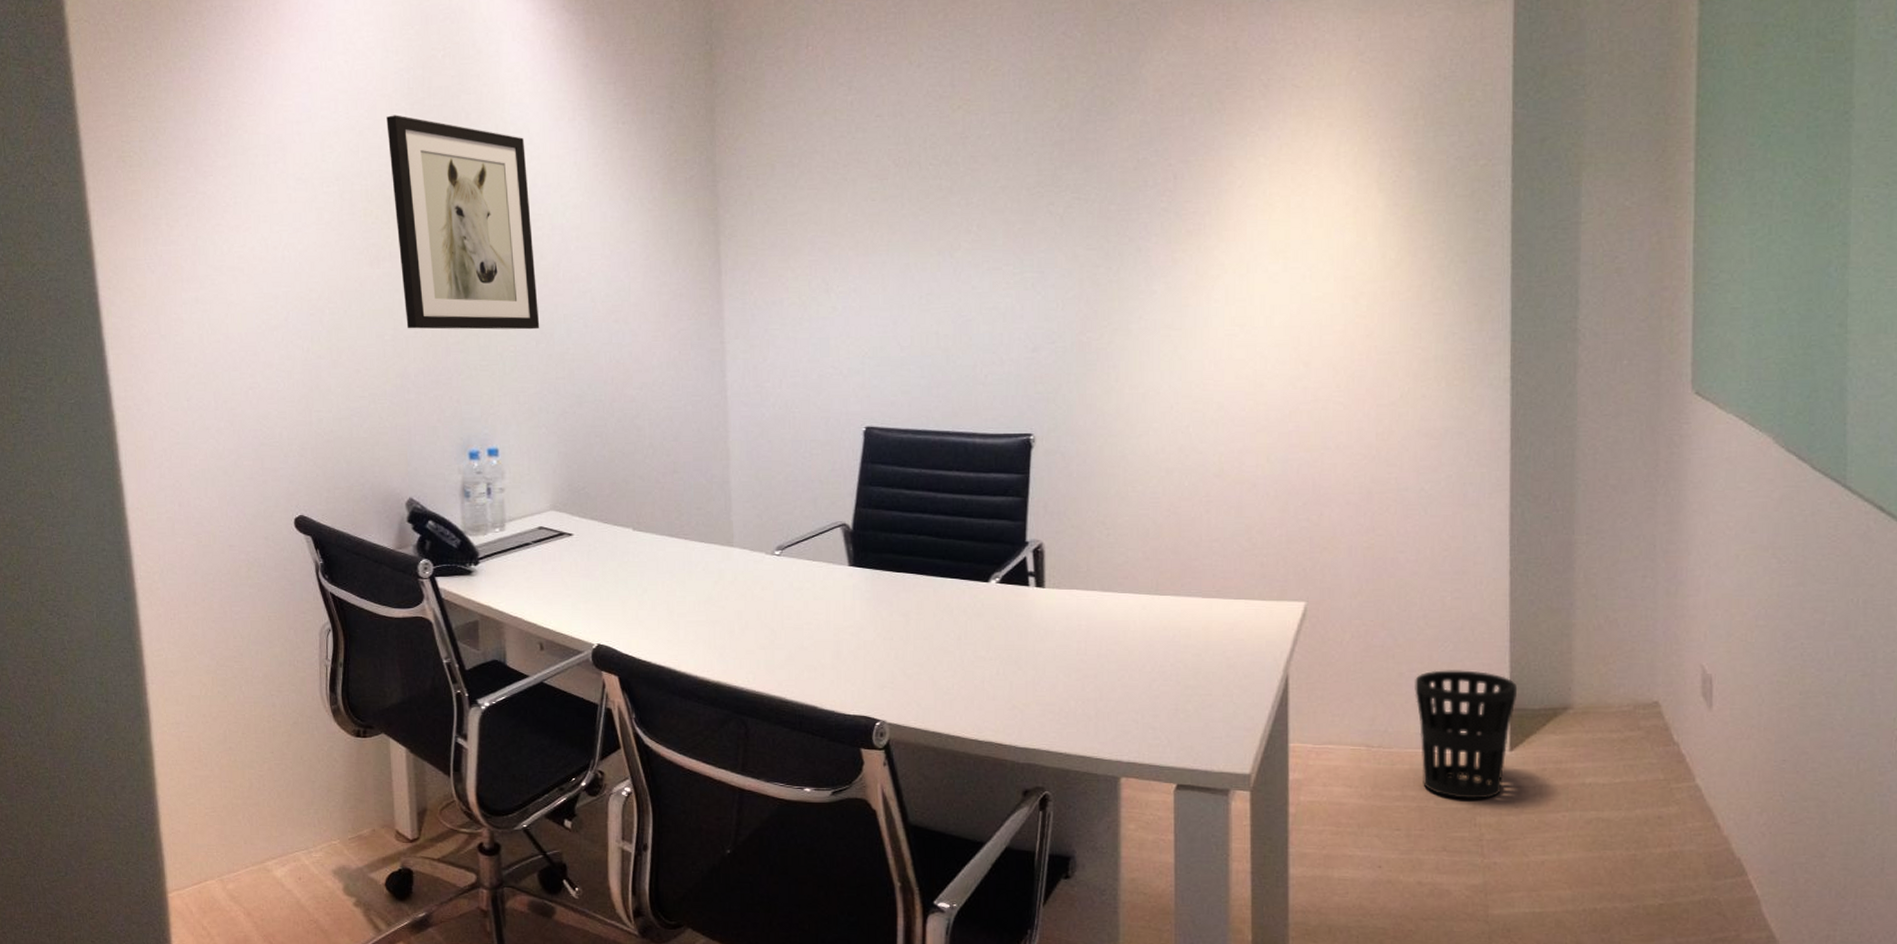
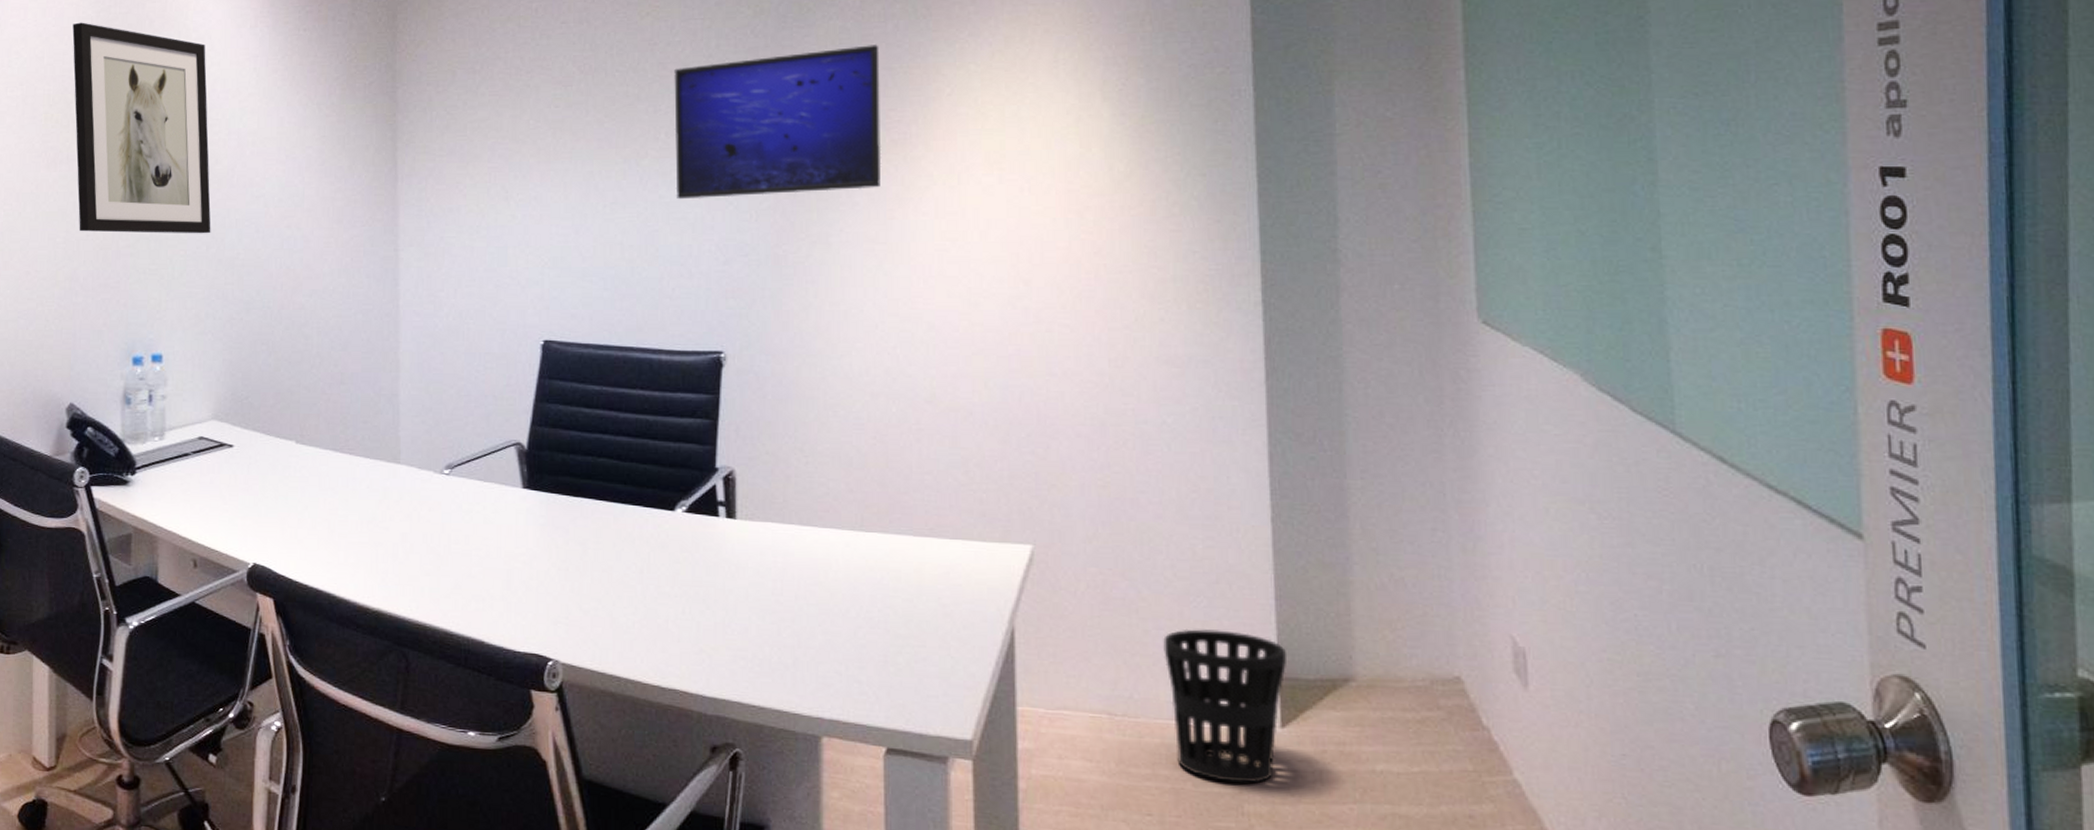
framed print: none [985,138,1178,290] -> present [674,45,882,200]

